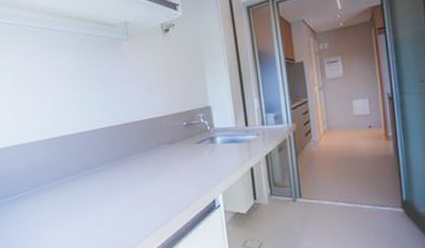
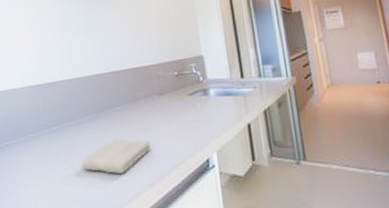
washcloth: none [99,184,163,216] -> present [81,138,151,174]

